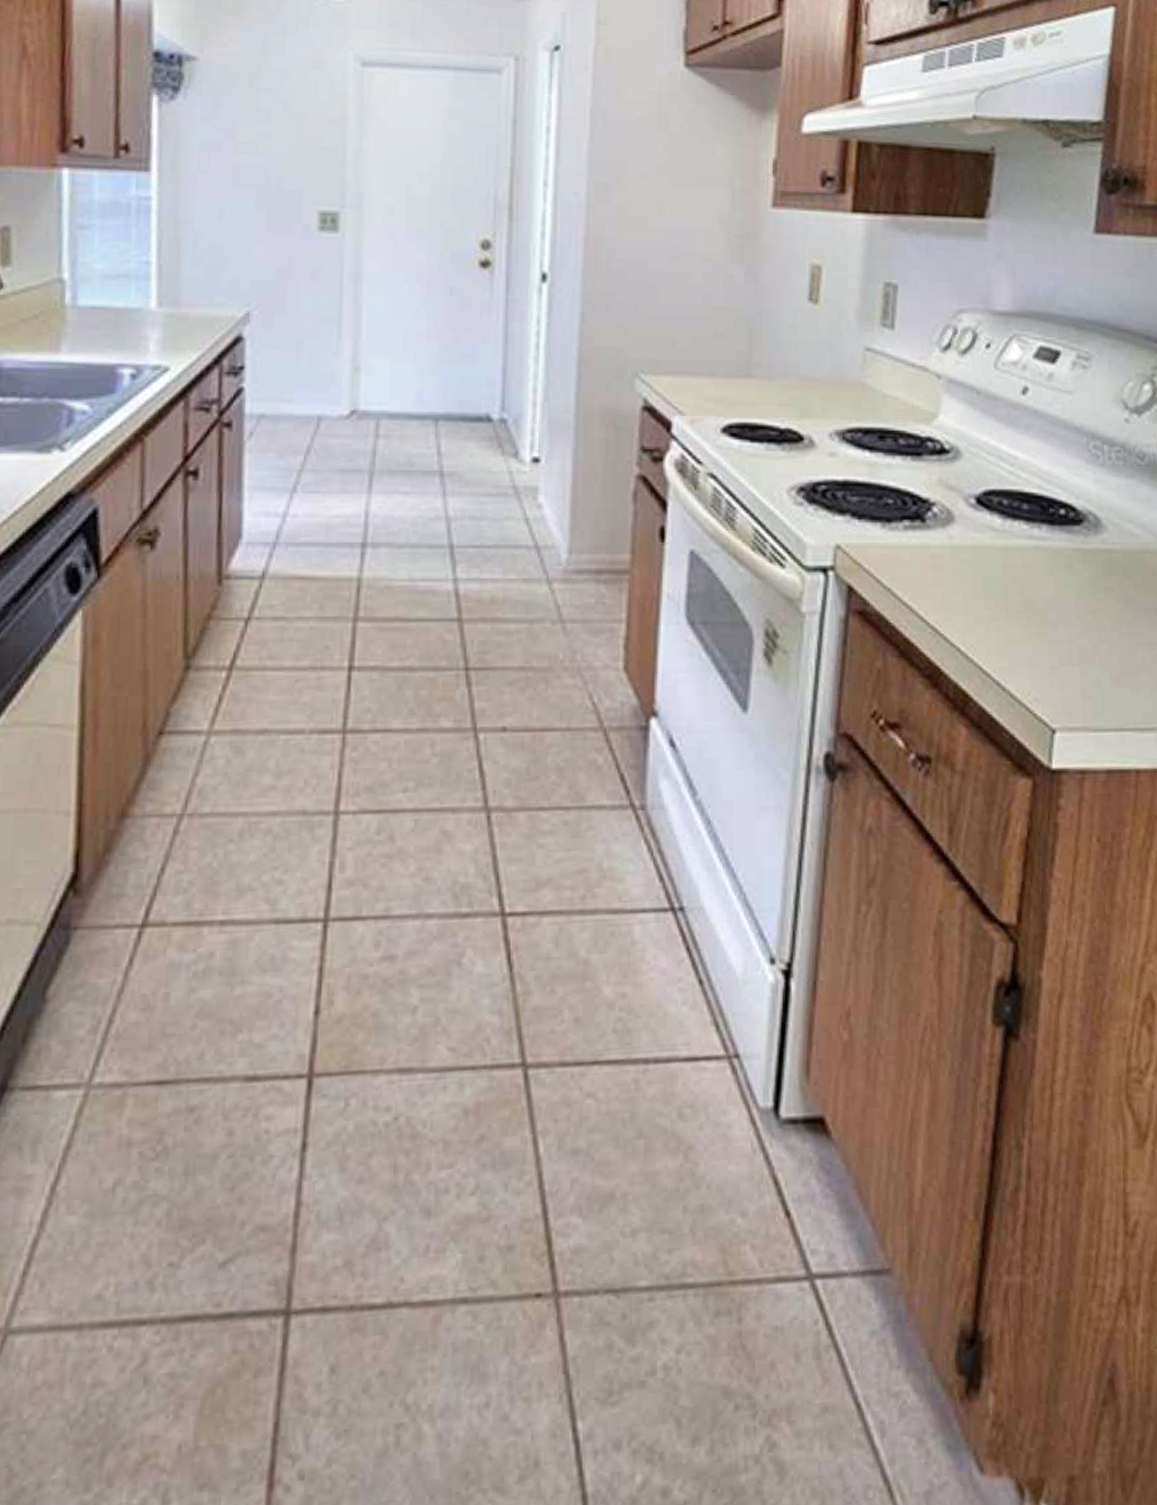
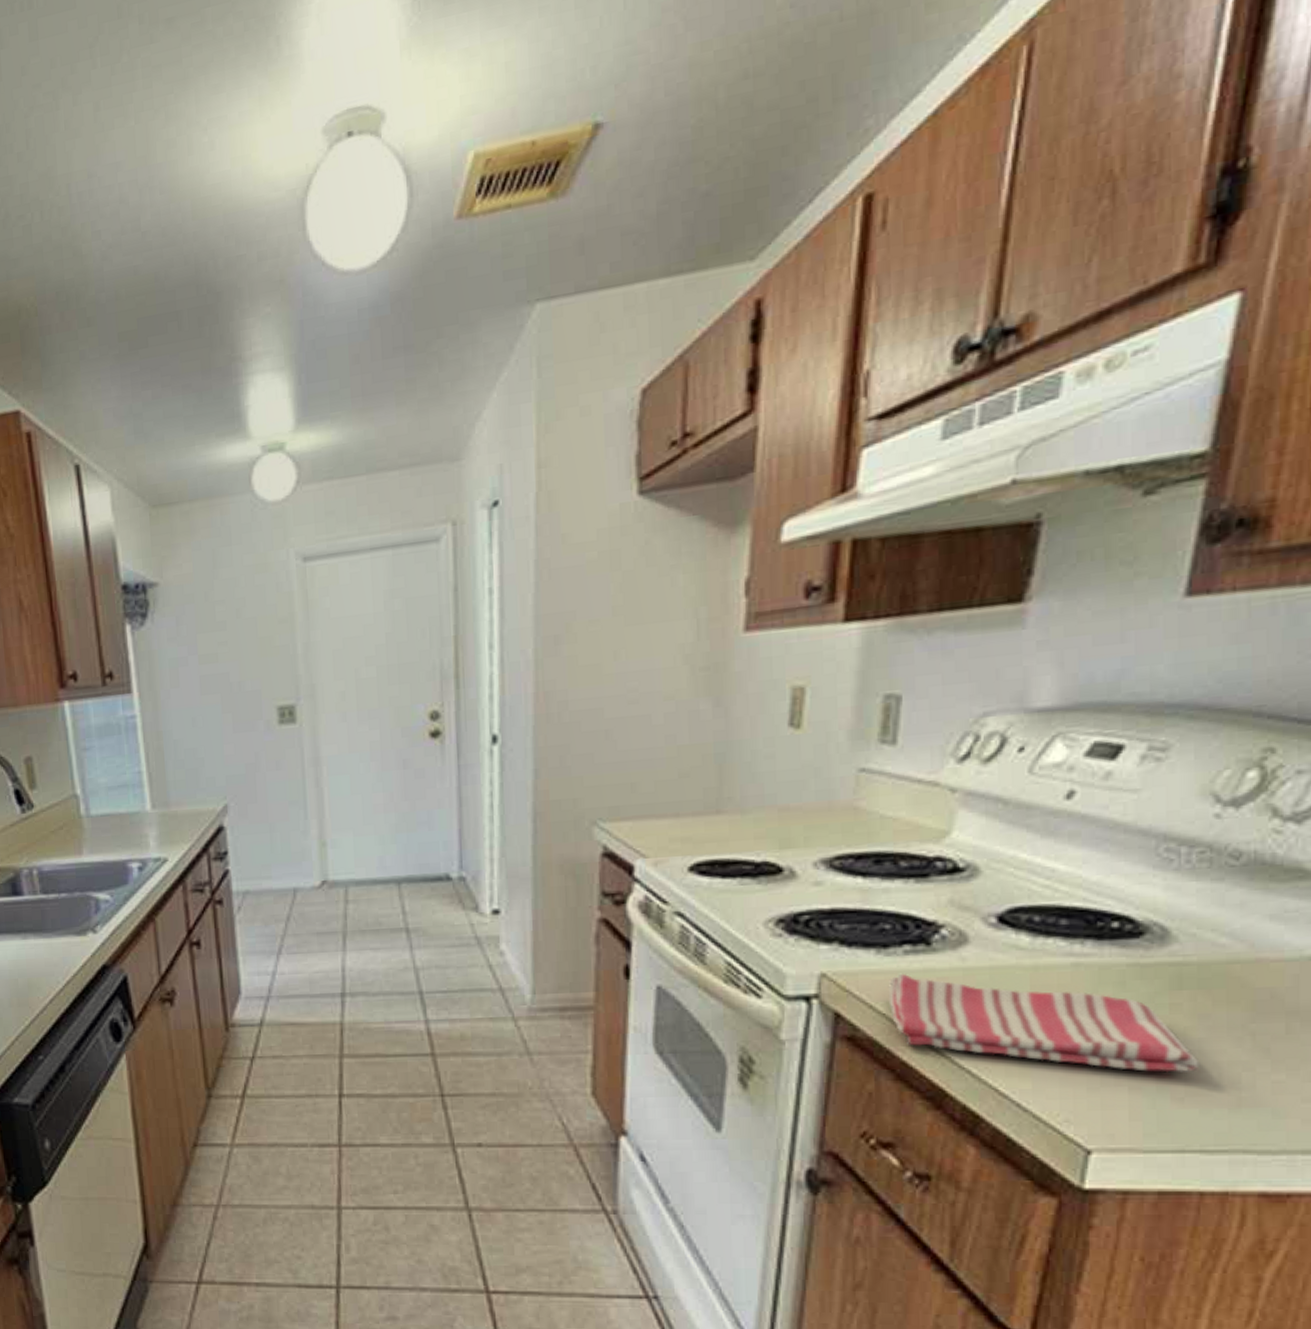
dish towel: none [892,548,1129,653] -> present [888,973,1200,1073]

